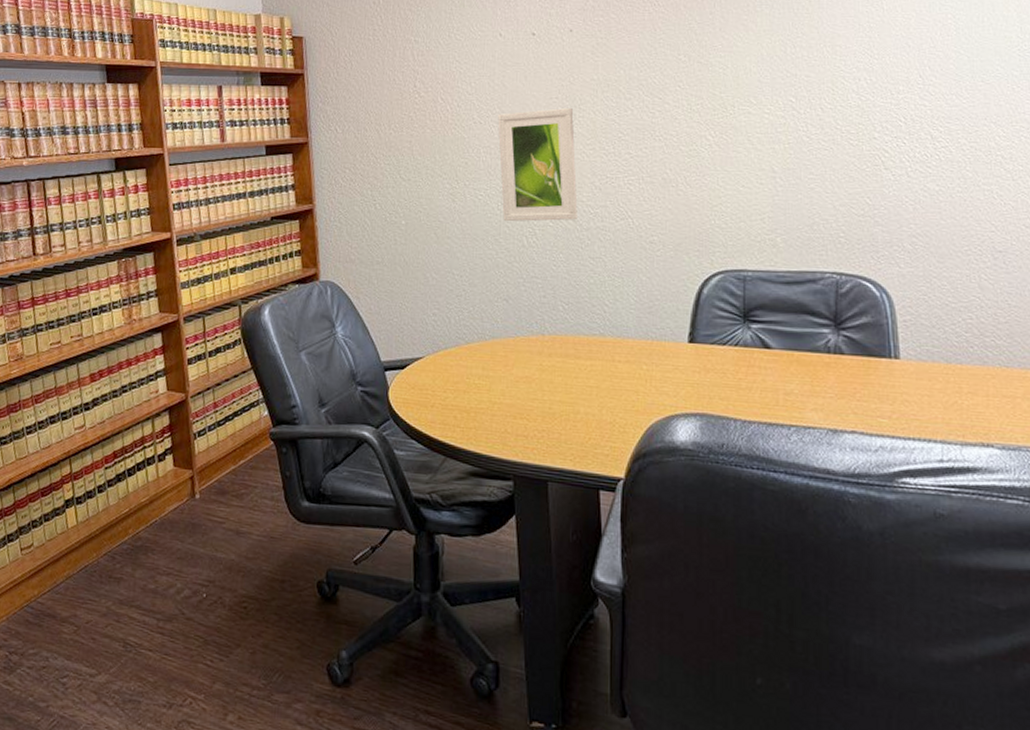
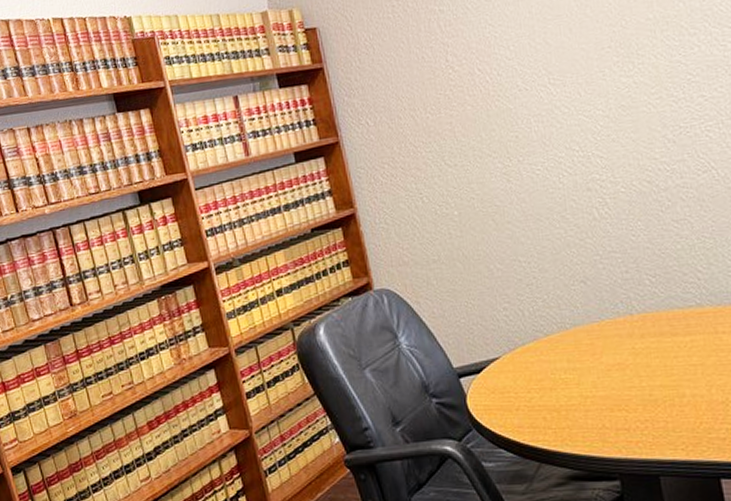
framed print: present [498,108,578,222] -> none [545,56,652,195]

